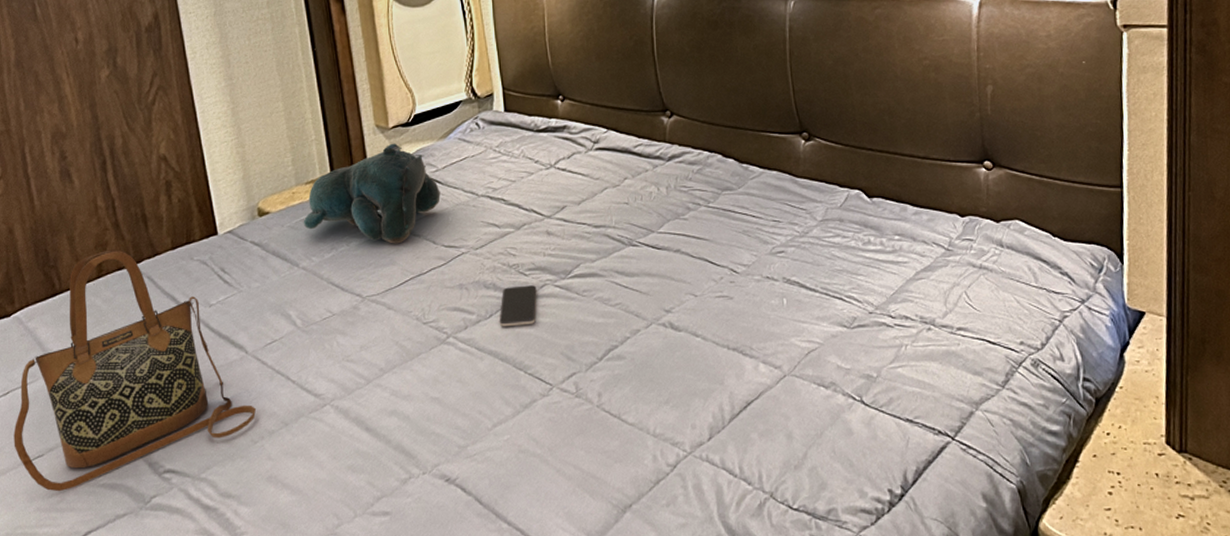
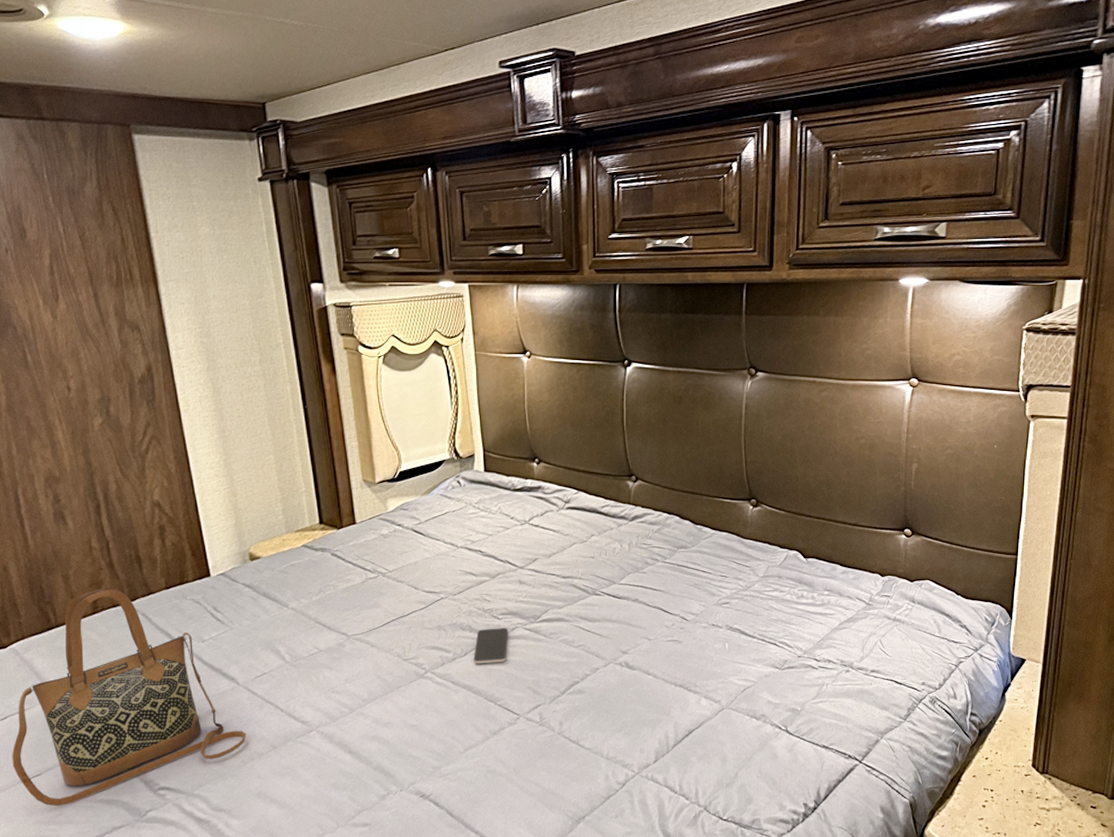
teddy bear: present [303,143,441,244] -> none [292,497,423,589]

